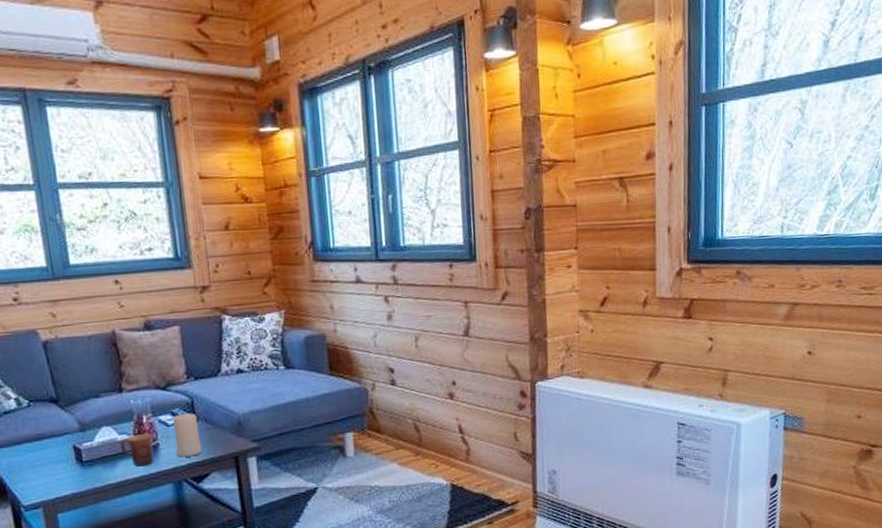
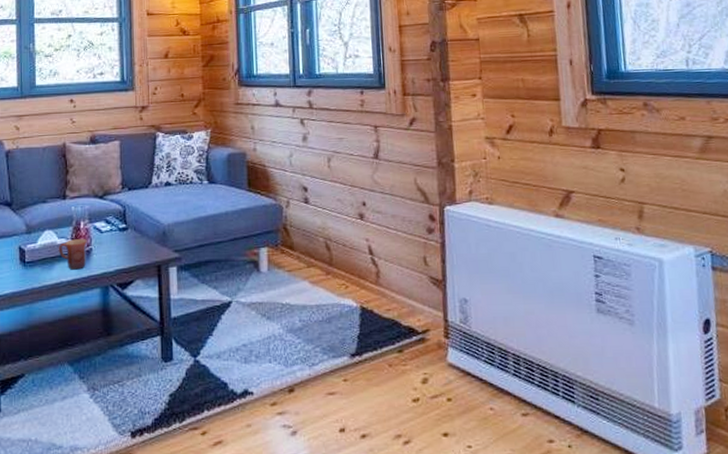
candle: present [173,413,203,458] -> none [106,221,130,264]

